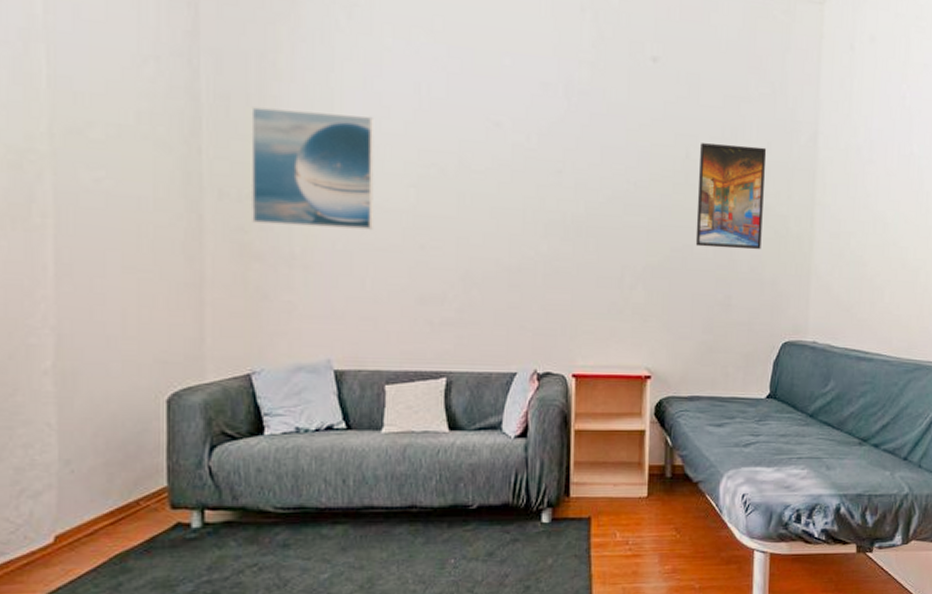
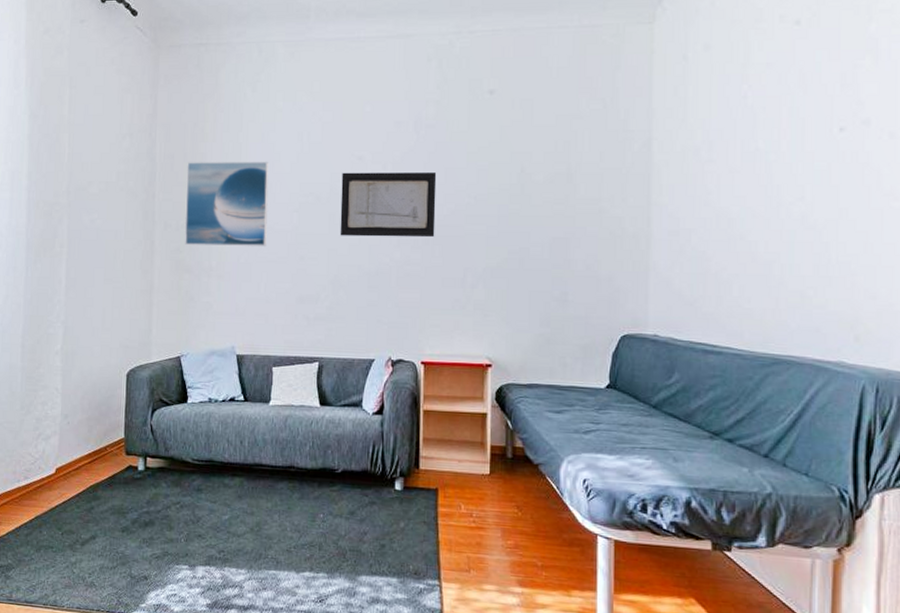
wall art: none [472,140,591,229] -> present [340,172,437,238]
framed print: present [695,143,767,250] -> none [531,157,600,250]

